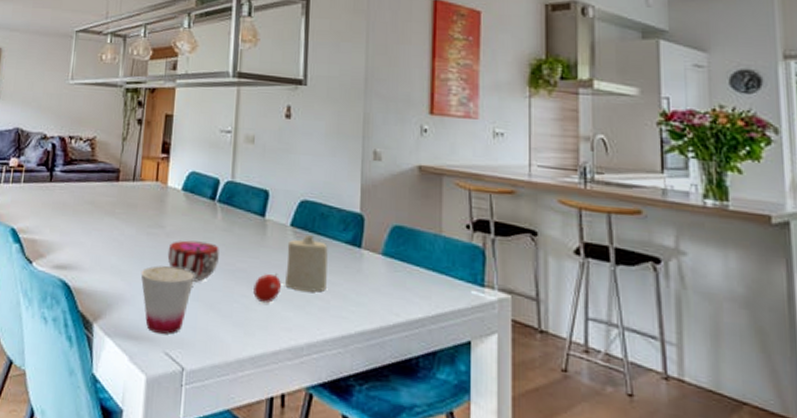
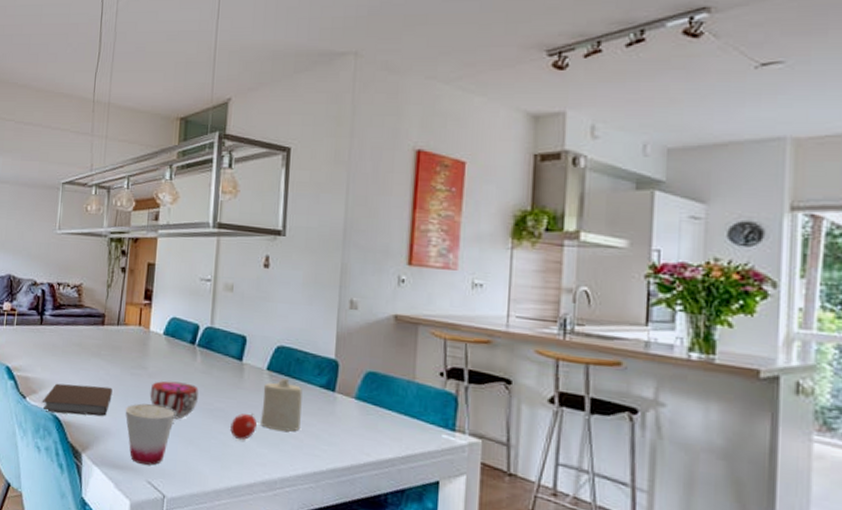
notebook: none [49,245,127,281] -> present [41,383,112,416]

